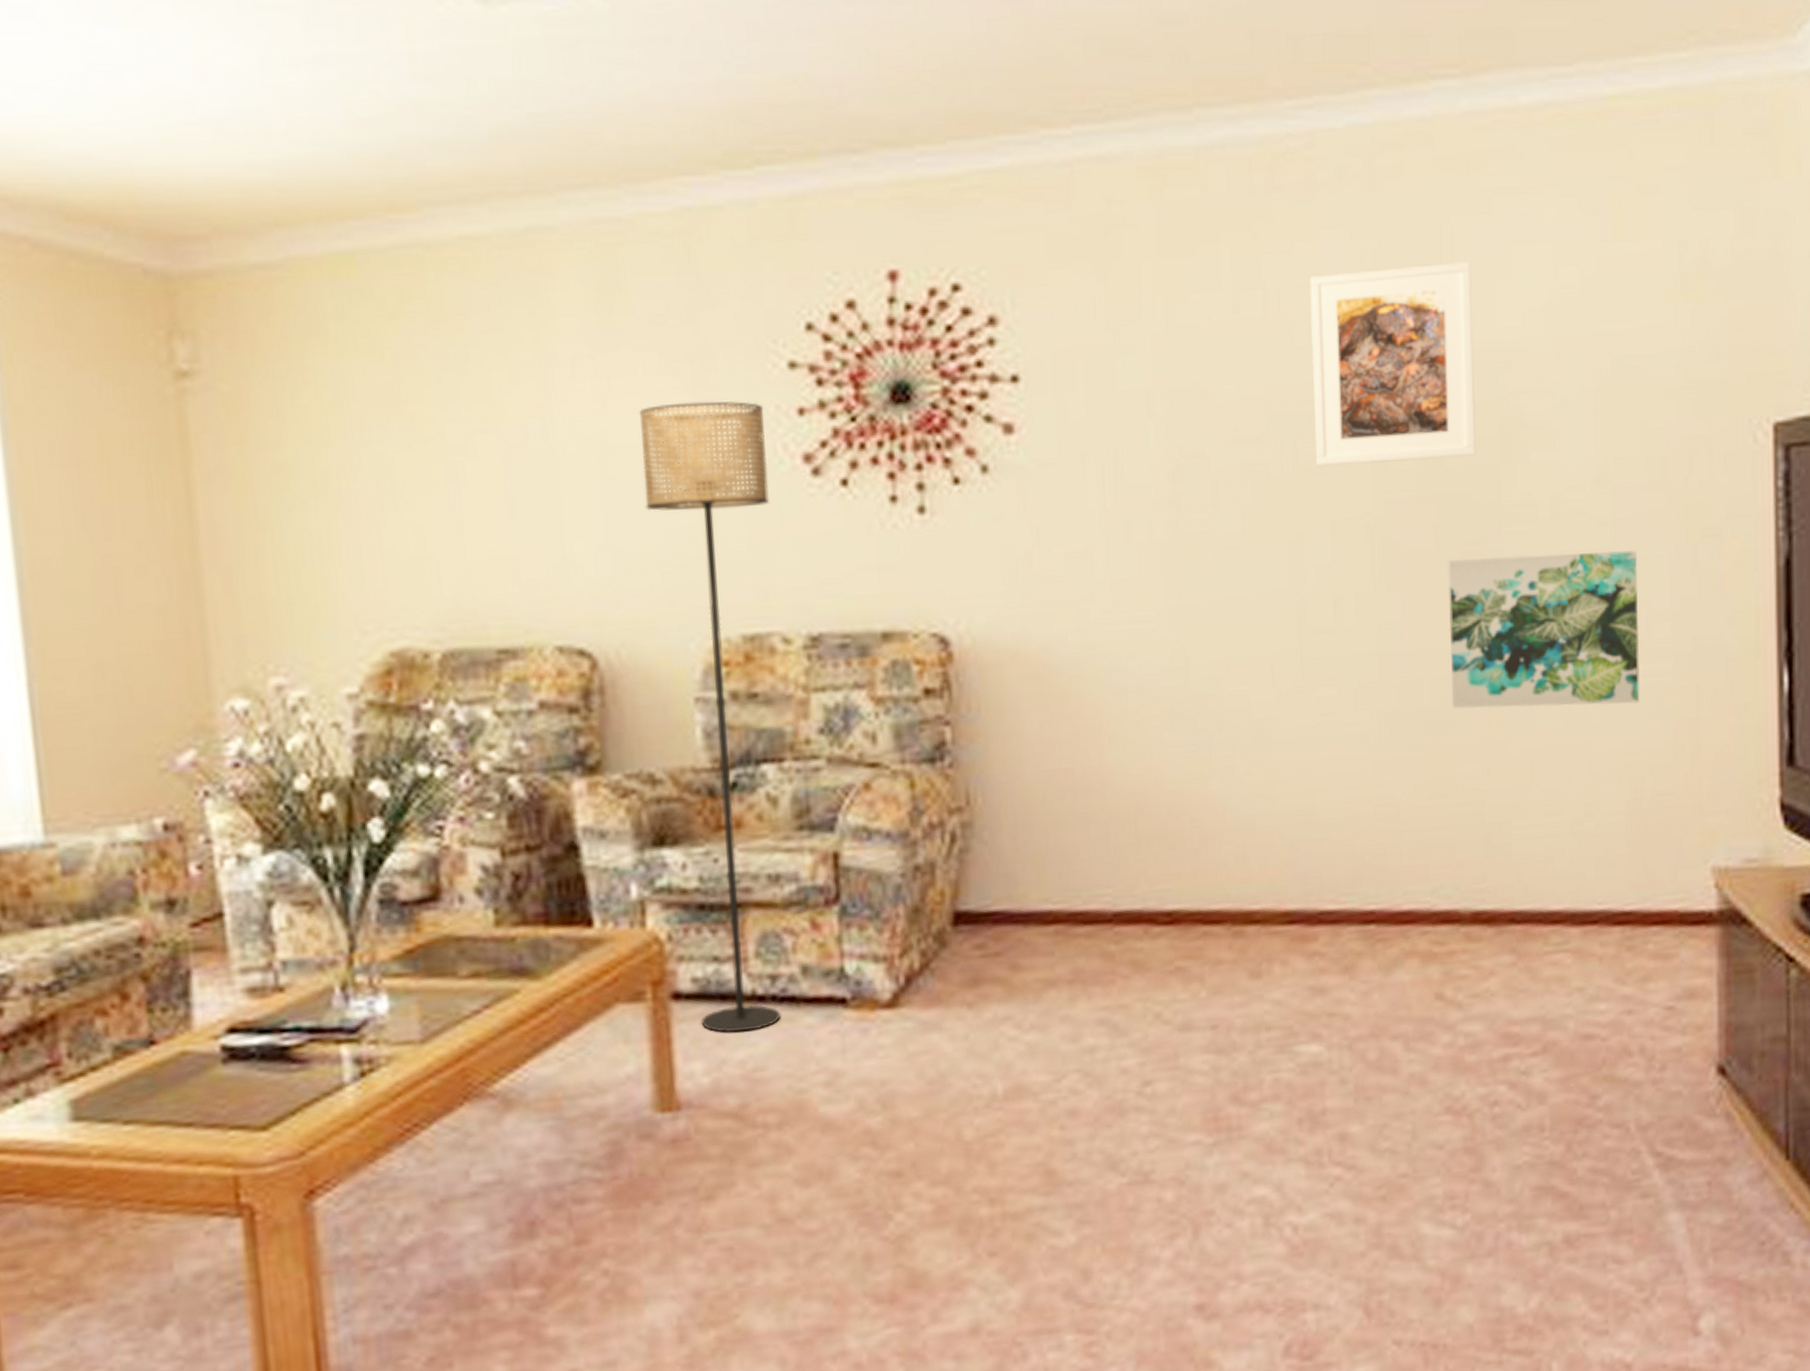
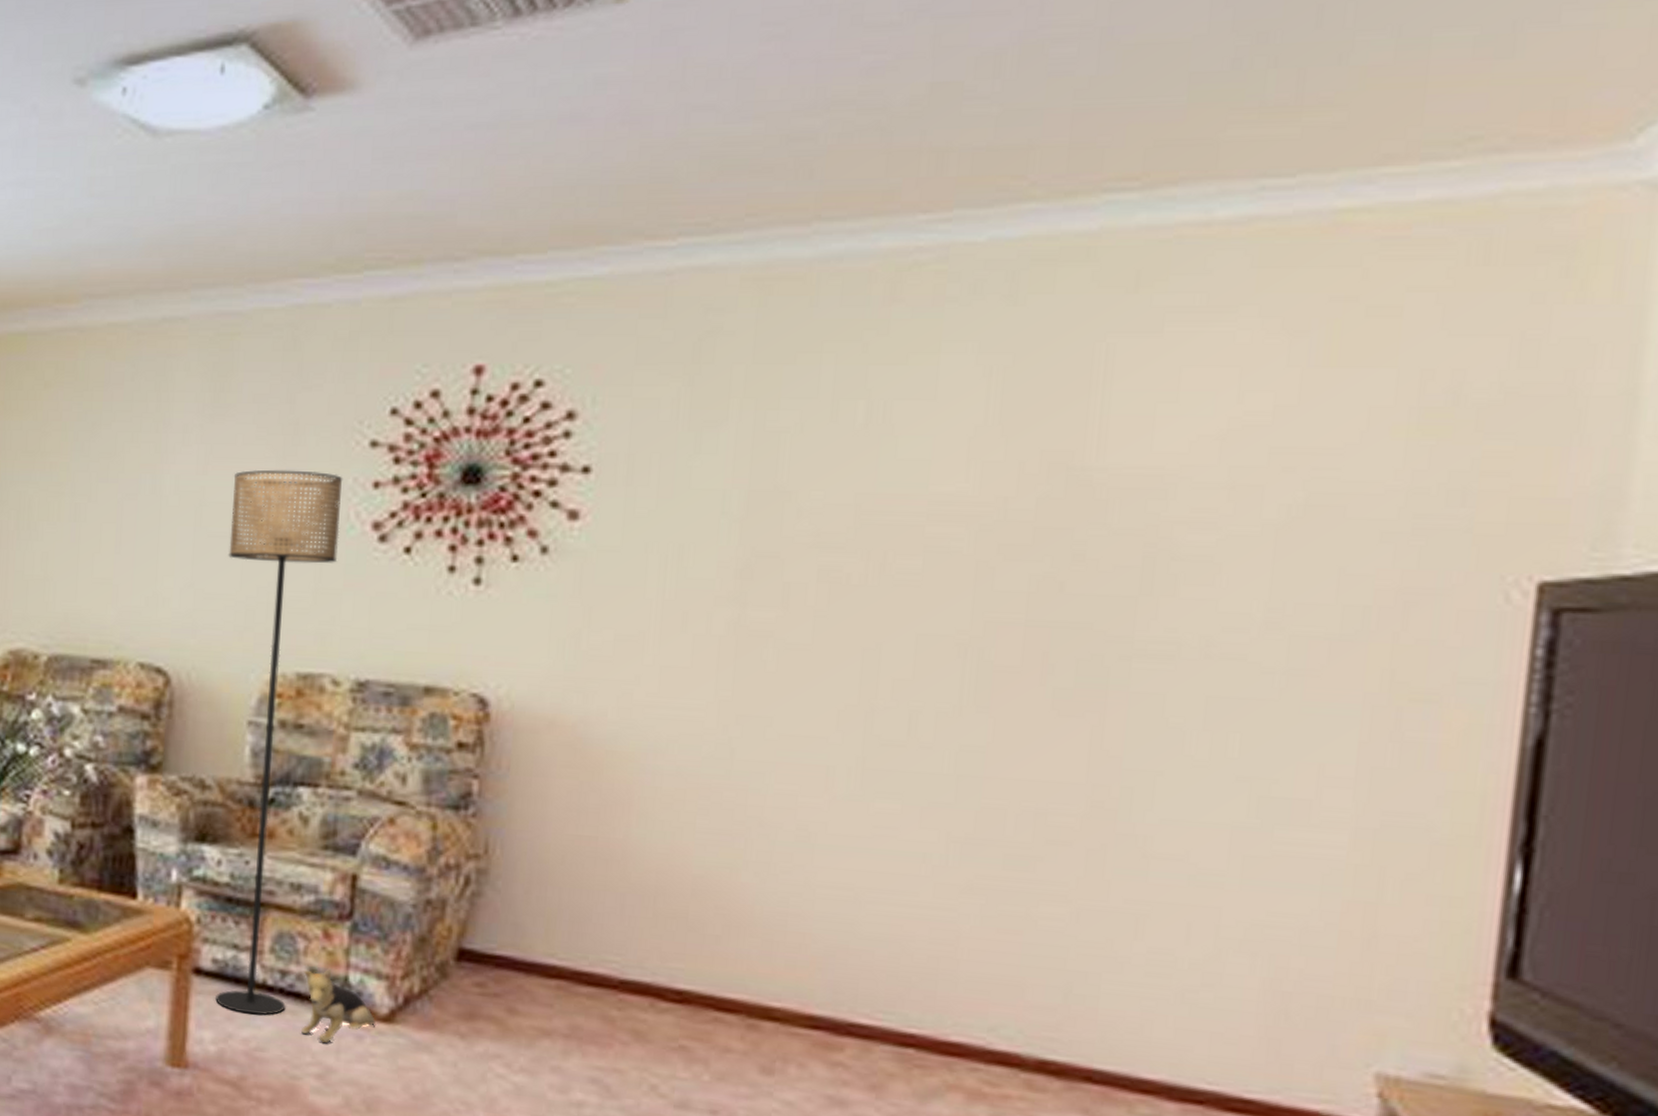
plush toy: none [794,962,879,1047] -> present [300,968,375,1043]
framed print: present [1309,262,1476,466] -> none [906,382,1129,585]
wall art: present [1448,550,1640,709] -> none [1042,689,1314,874]

